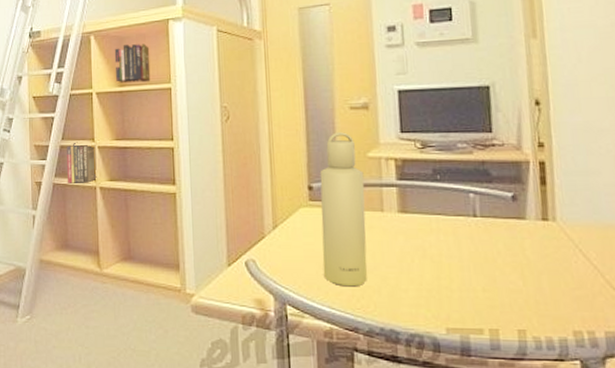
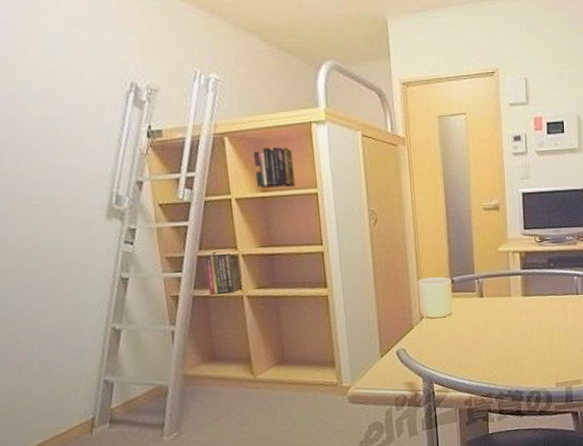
mug: none [270,181,312,229] -> present [417,276,453,319]
bottle: present [319,132,368,287] -> none [459,231,499,362]

